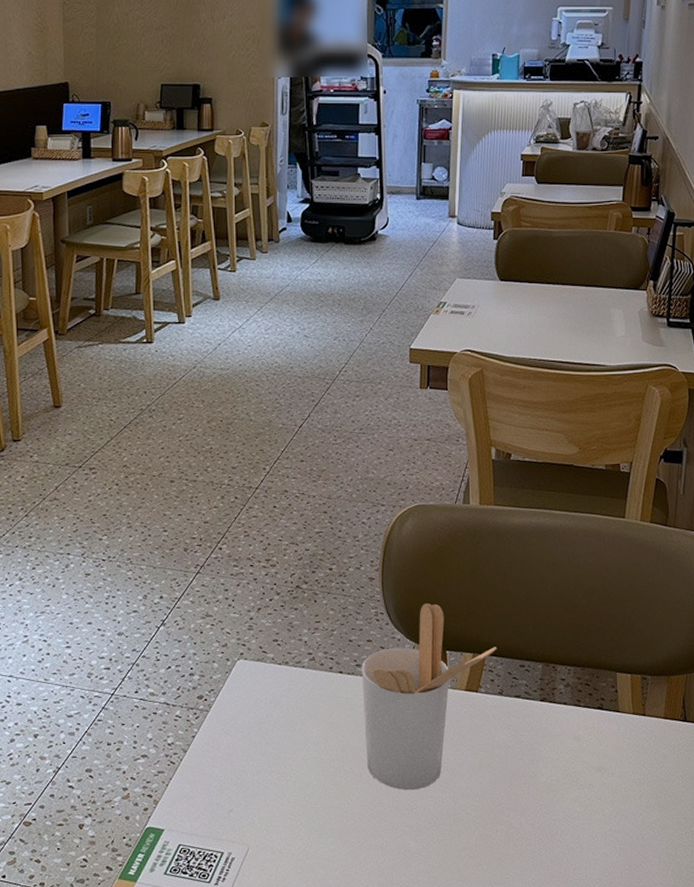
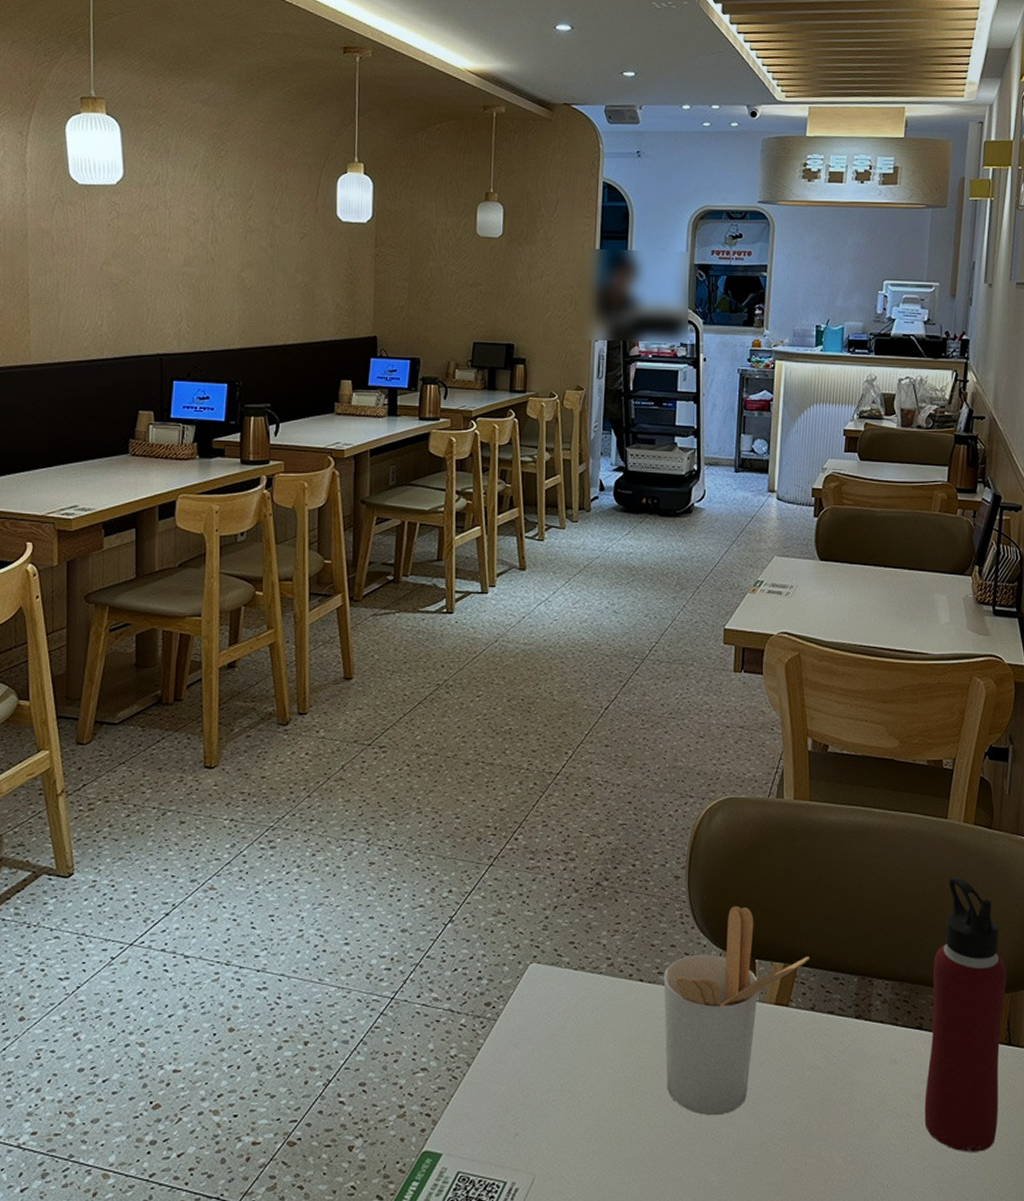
water bottle: none [606,571,682,817] -> present [924,877,1007,1152]

